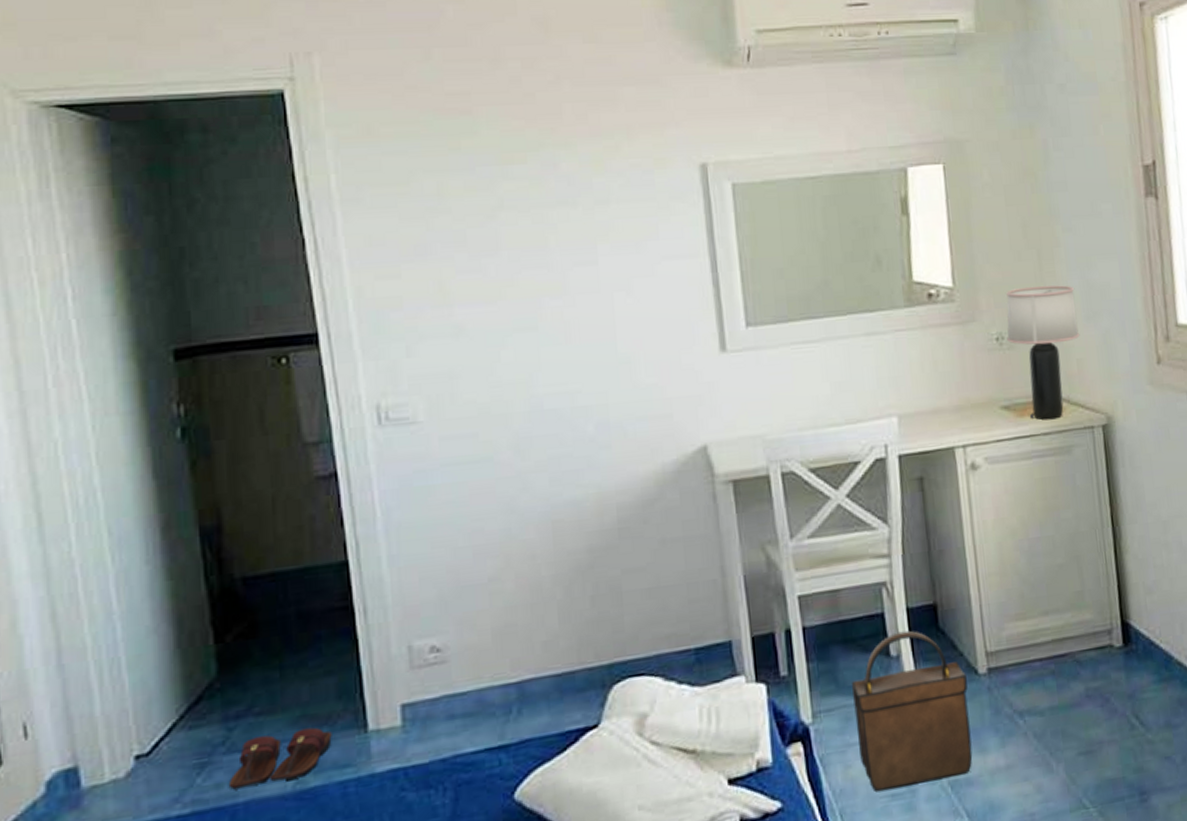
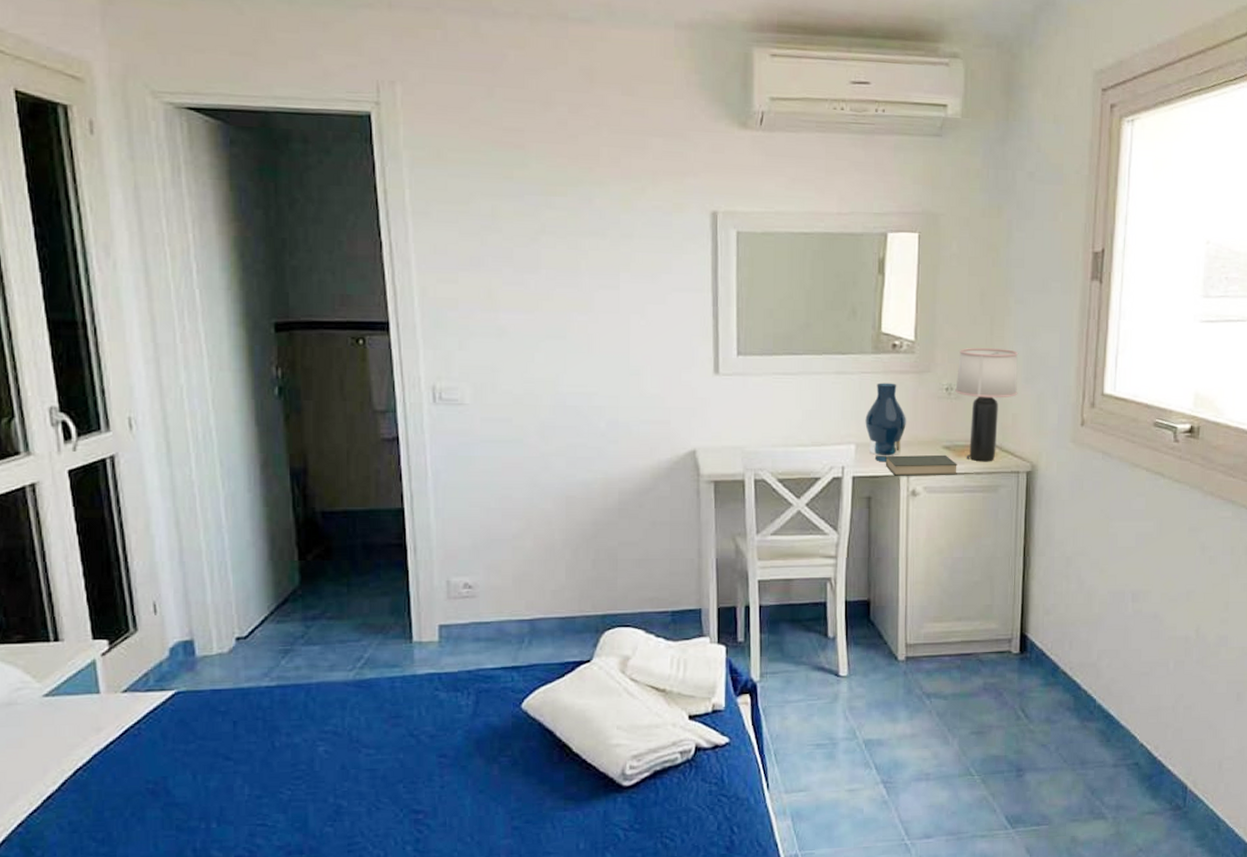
sandal: present [230,727,332,790] -> none [306,633,385,673]
handbag: present [852,630,973,793] -> none [794,618,888,741]
vase: none [905,338,956,434] -> present [865,382,907,462]
book: none [934,416,1022,448] -> present [885,454,957,476]

